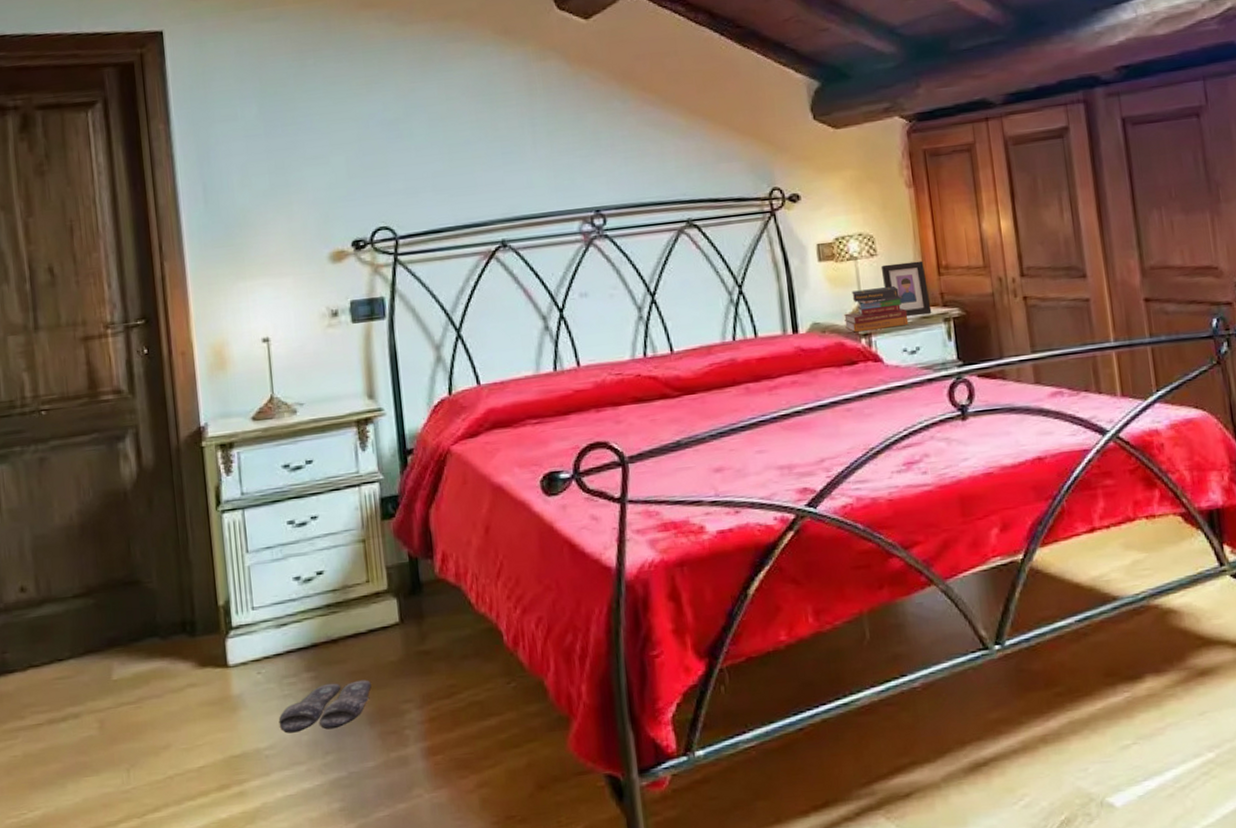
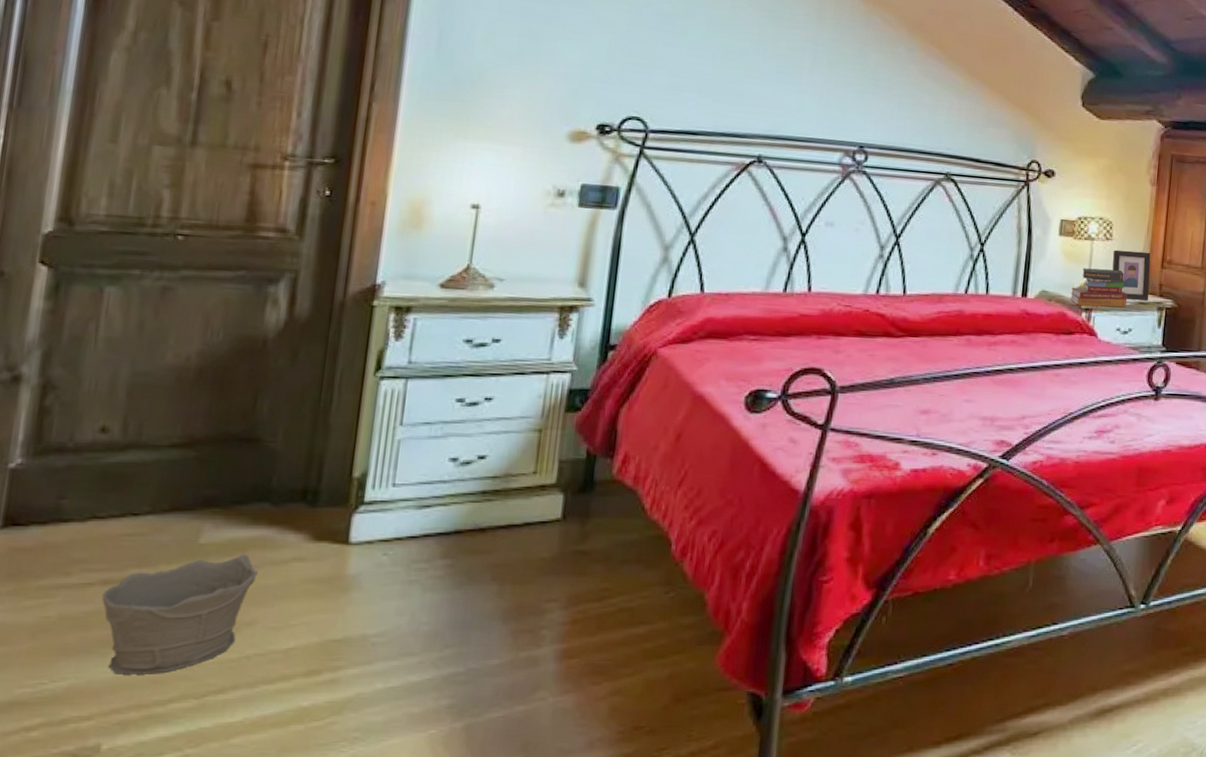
clay pot: none [50,686,163,802] -> present [101,555,258,675]
slippers: present [278,679,371,733] -> none [396,573,515,622]

